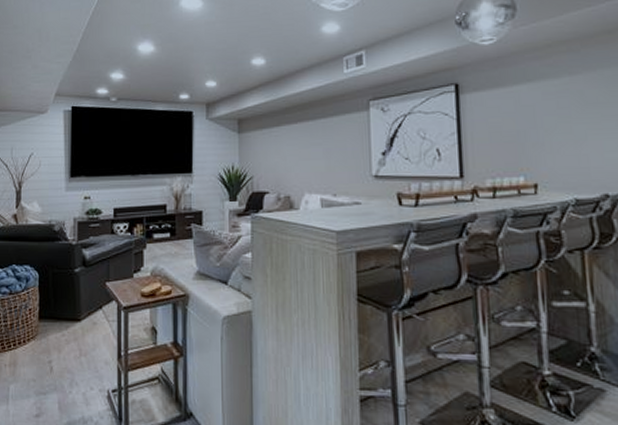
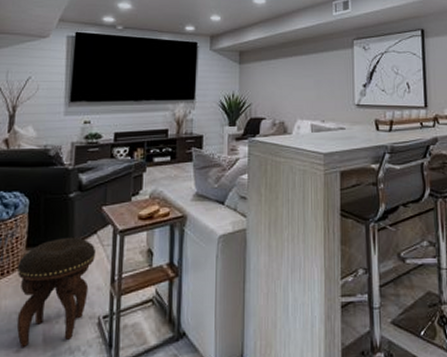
footstool: none [33,312,103,413] -> present [16,238,96,347]

